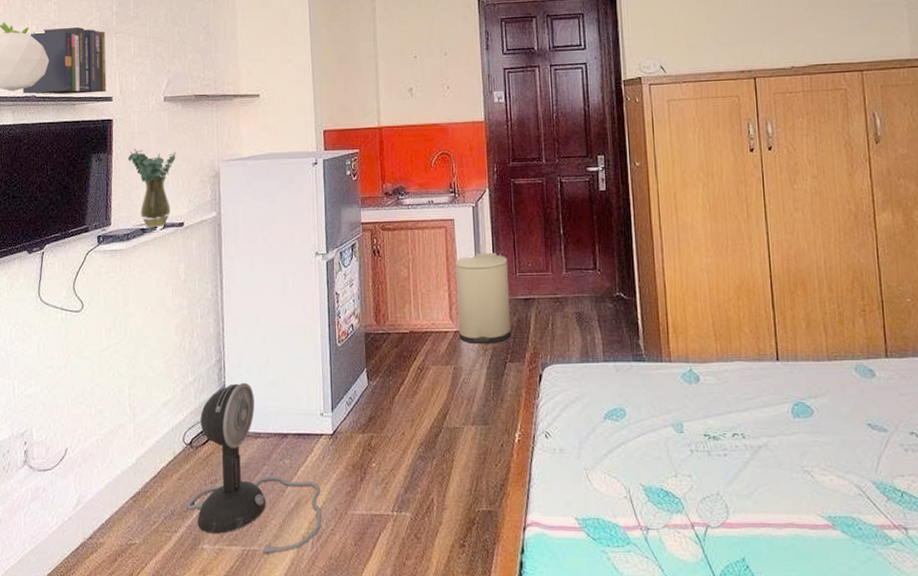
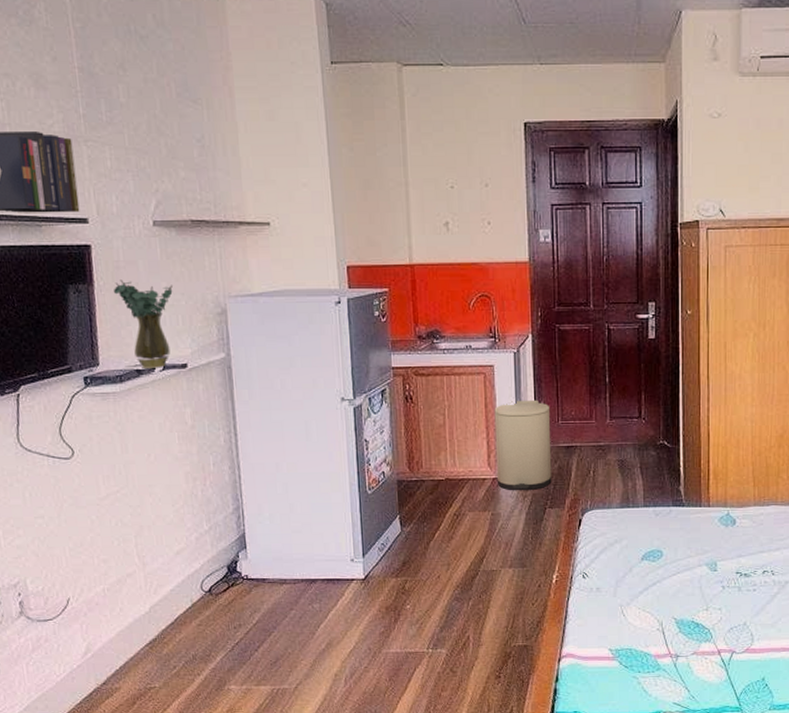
electric fan: present [186,382,322,554] -> none [208,530,355,692]

